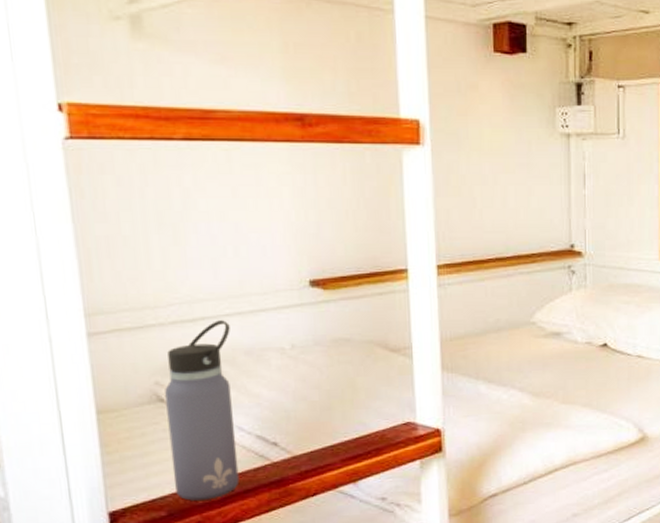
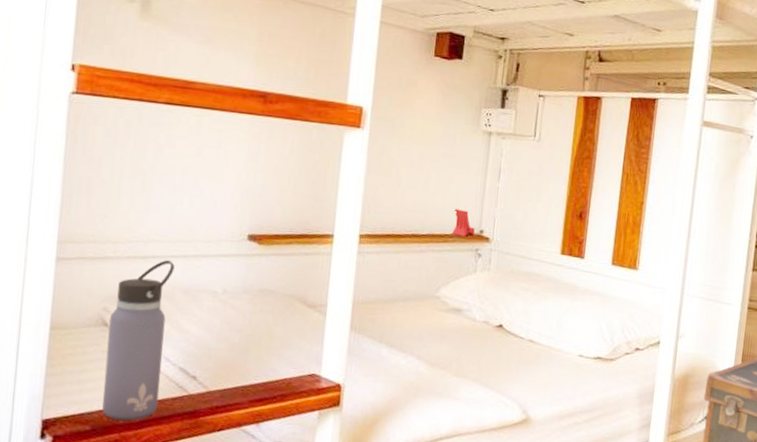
phone stand: none [539,224,566,255] -> present [452,209,476,238]

